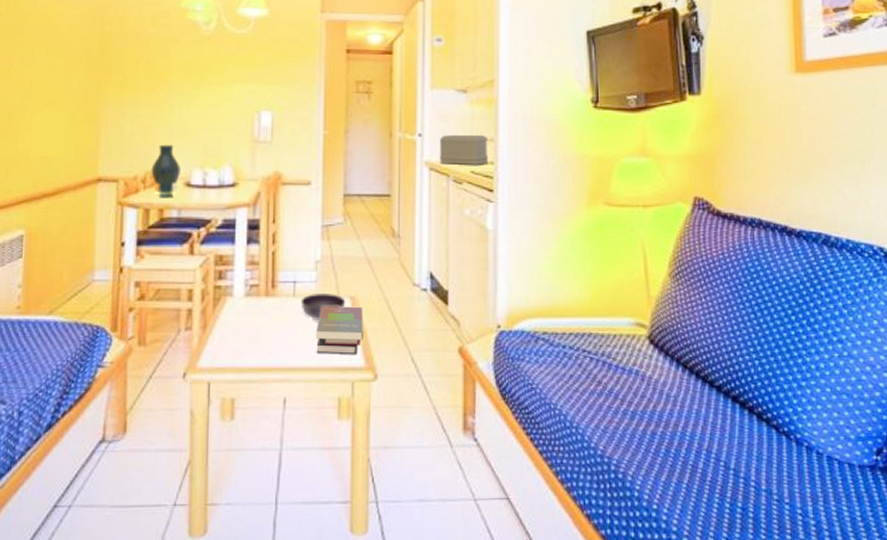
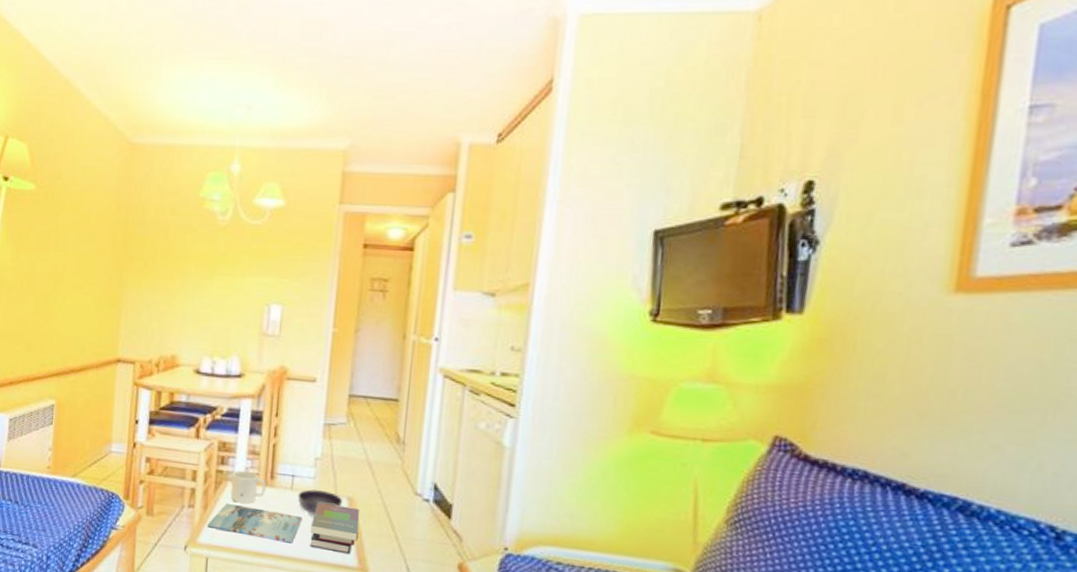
vase: present [151,144,181,198] -> none [164,331,191,383]
magazine: none [207,319,307,353] -> present [207,503,303,544]
mug: none [231,283,267,318] -> present [230,470,266,504]
toaster: present [440,134,489,165] -> none [456,341,514,377]

